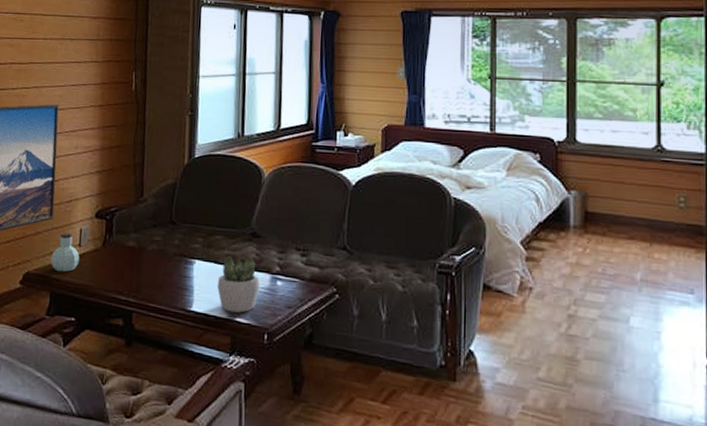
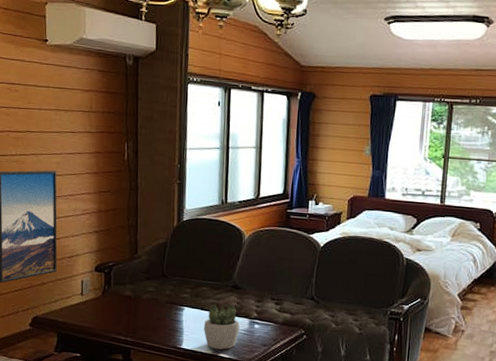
jar: present [51,232,80,273] -> none [56,283,82,317]

